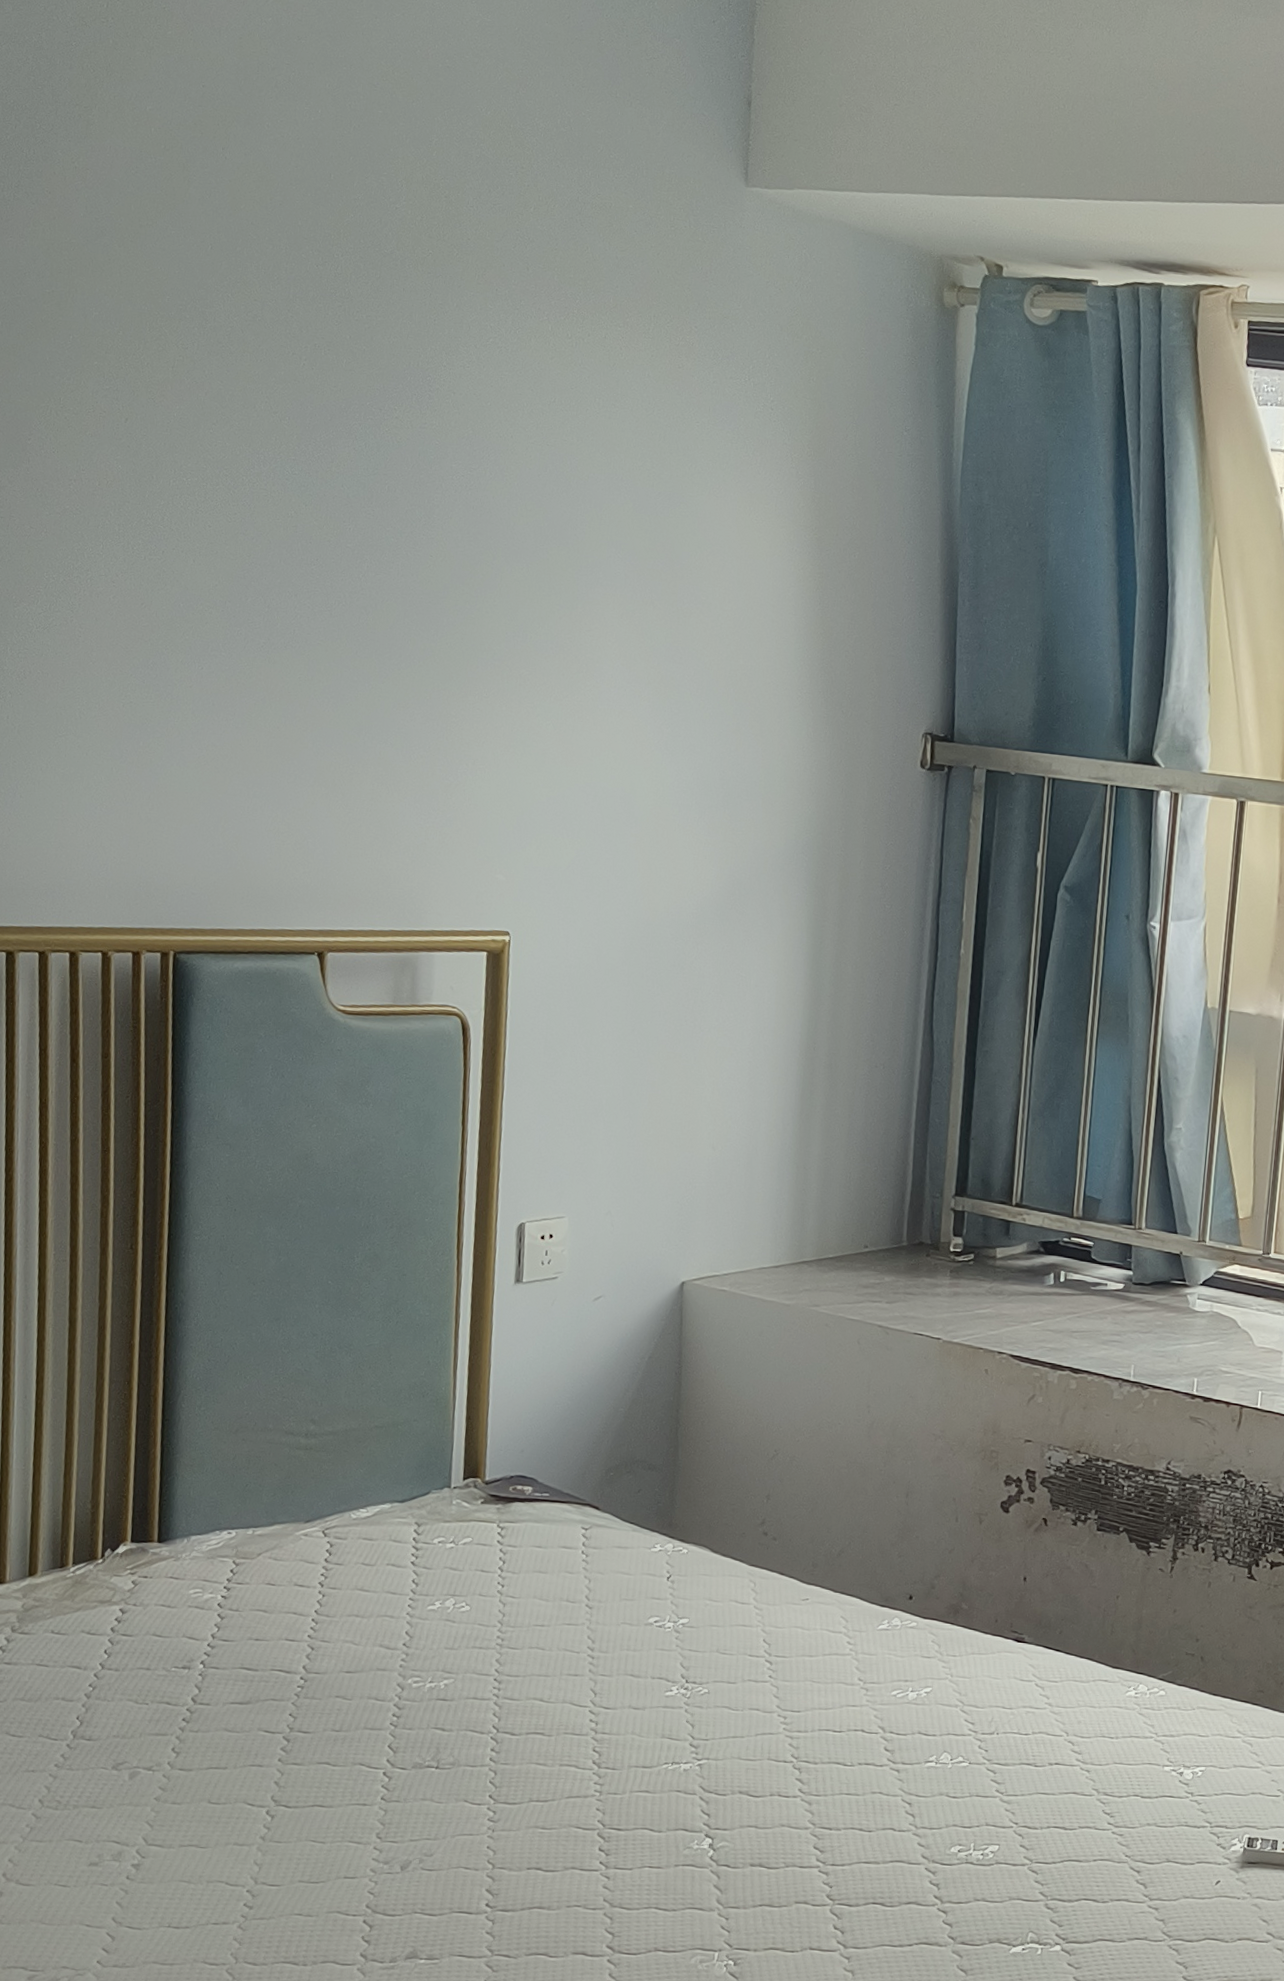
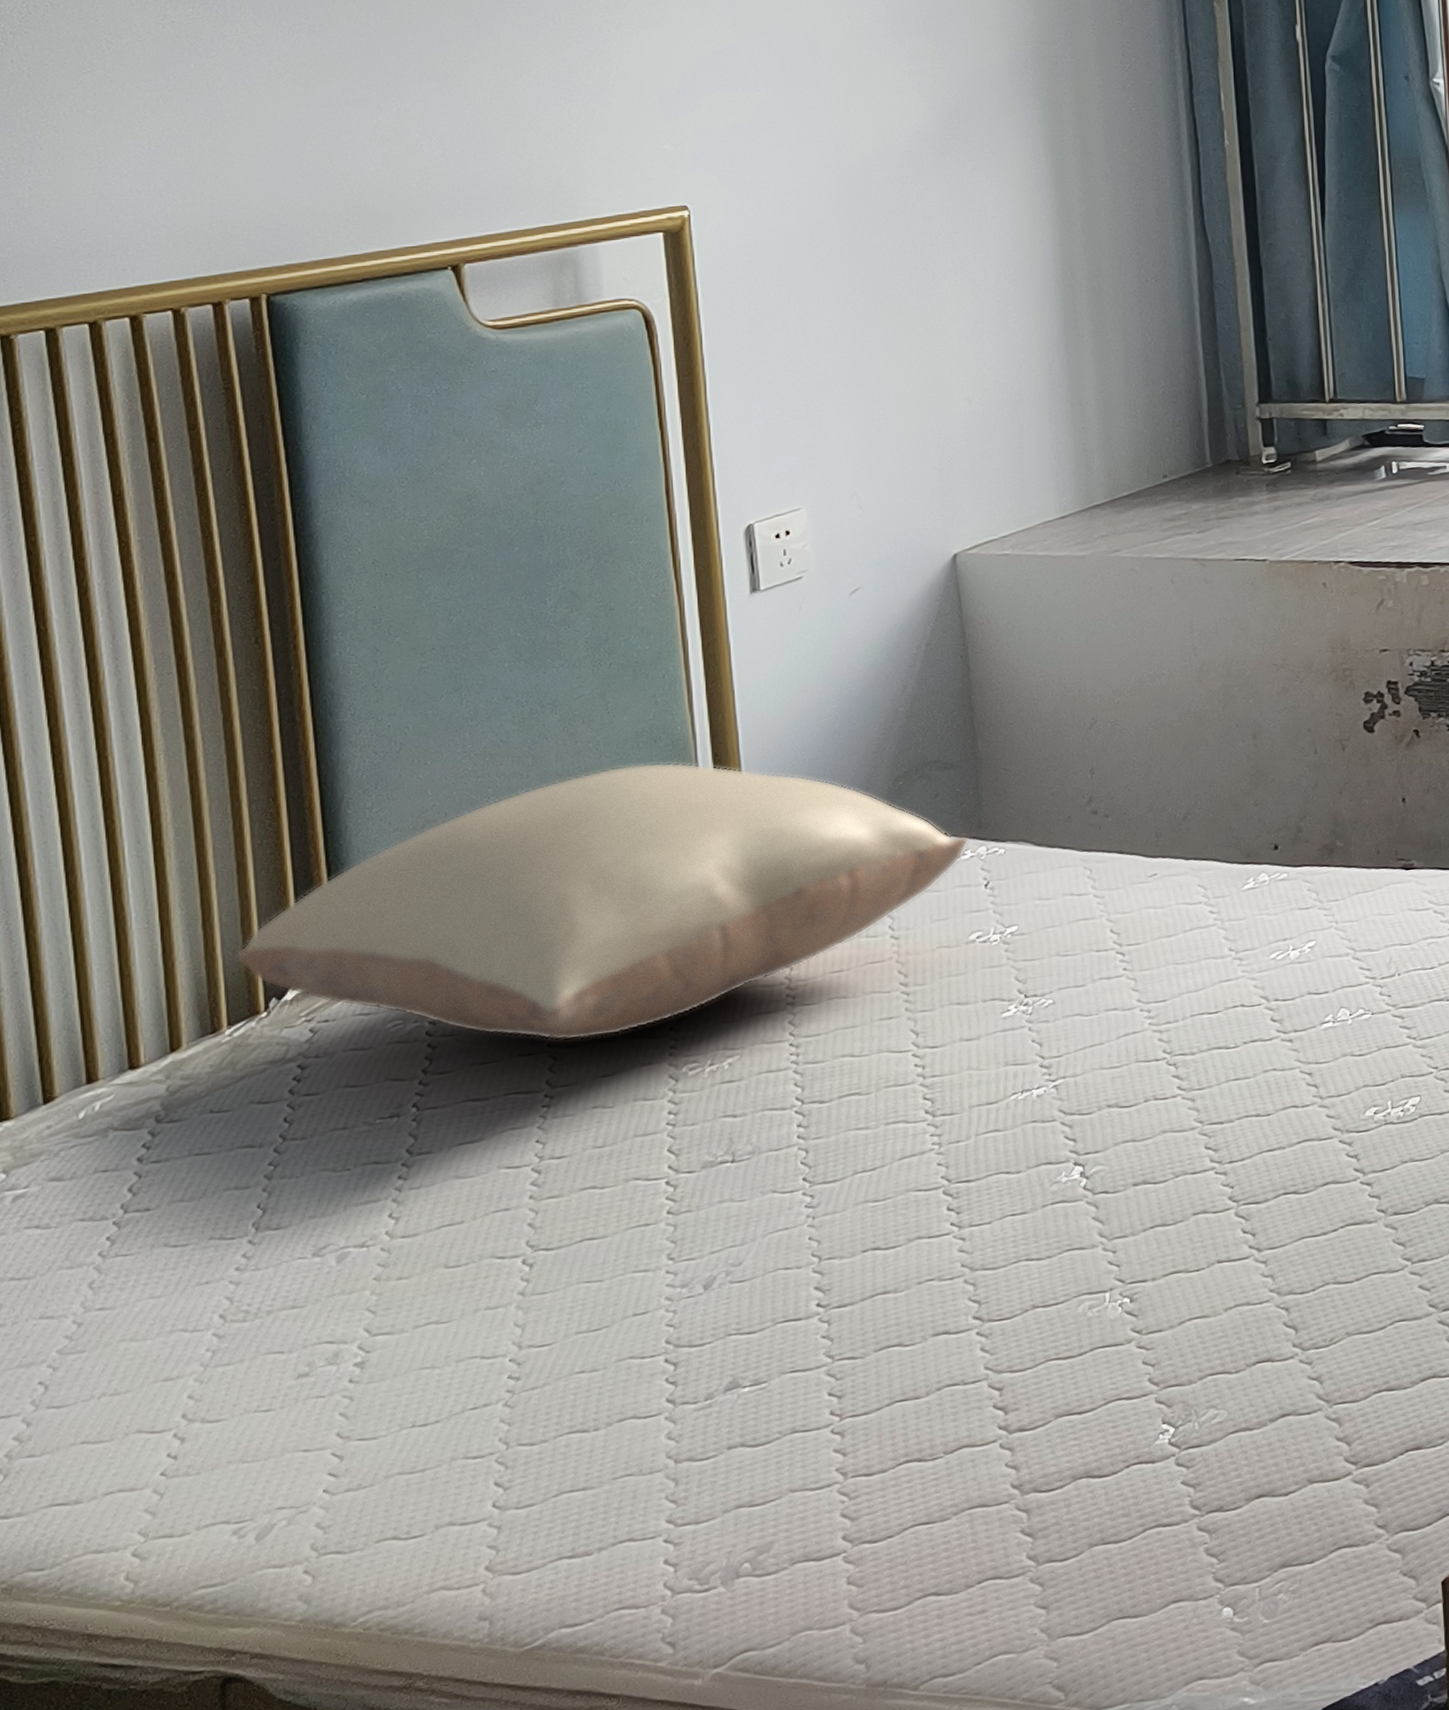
pillow: none [85,1411,660,1640] -> present [235,762,969,1042]

